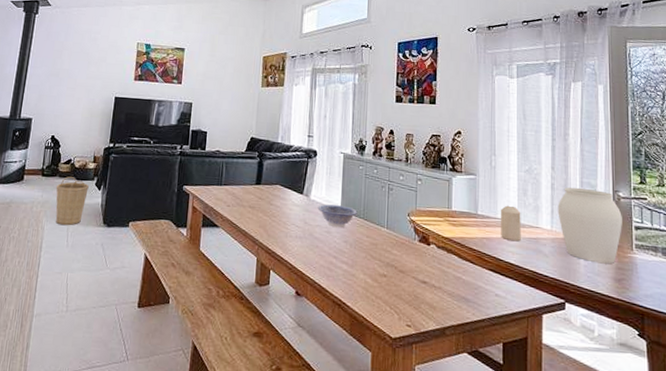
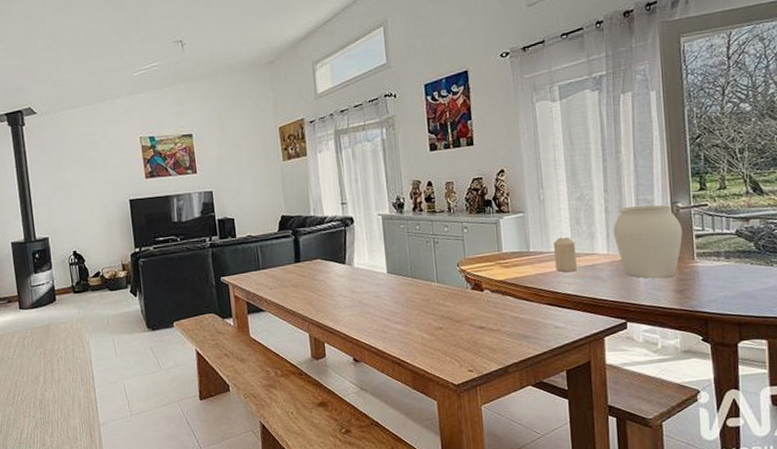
basket: present [55,176,89,226] -> none [90,288,125,337]
decorative bowl: present [317,204,358,228] -> none [362,268,405,291]

